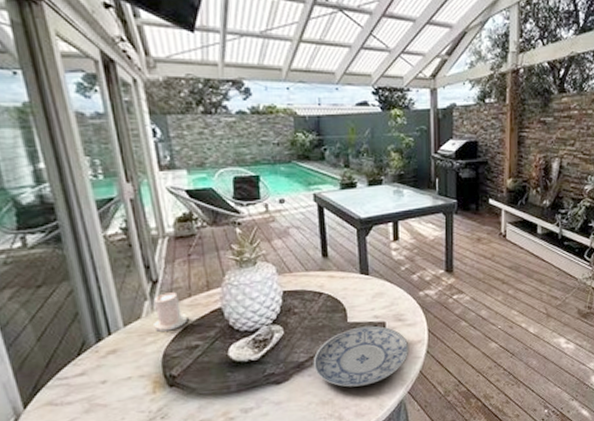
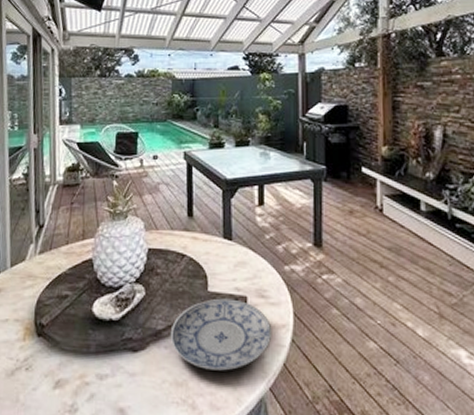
candle: present [154,292,189,332] -> none [34,238,63,277]

